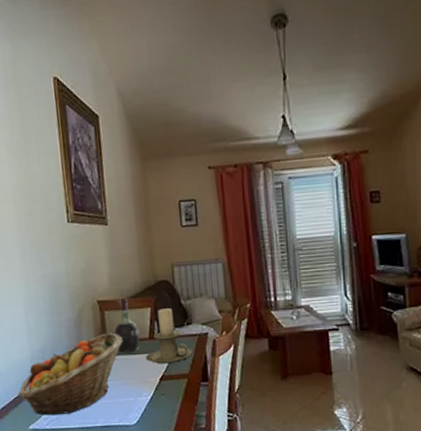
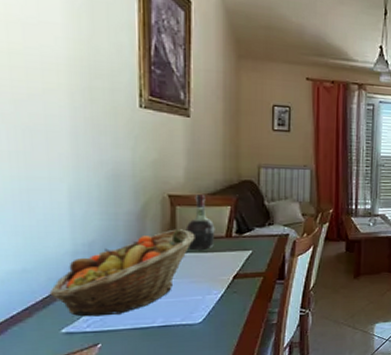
candle holder: present [146,308,193,364] -> none [220,208,272,263]

